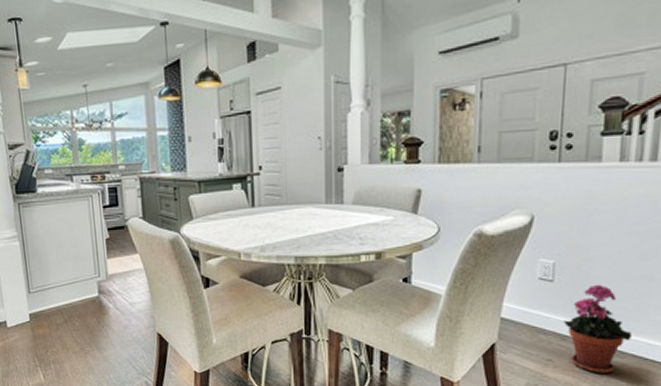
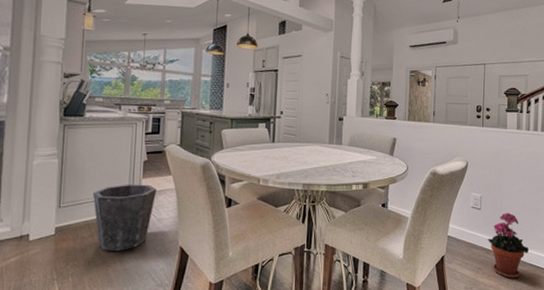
waste bin: none [60,265,125,337] -> present [93,184,156,251]

